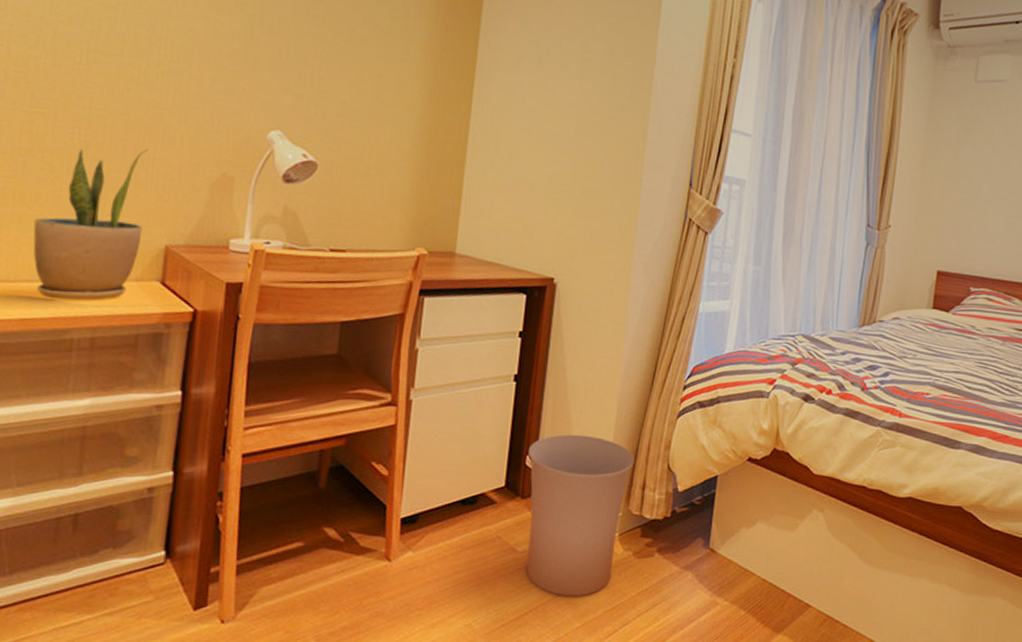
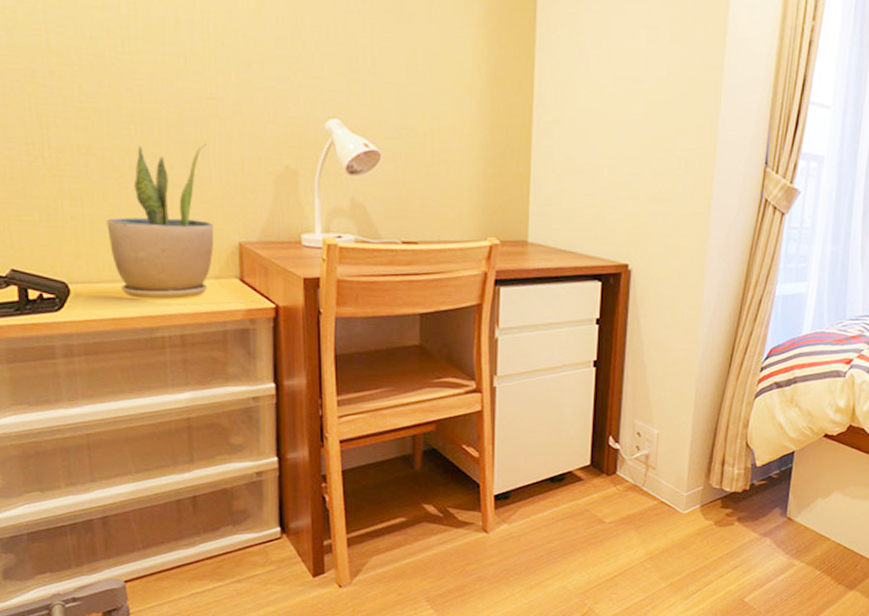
waste bin: present [526,434,634,597] -> none [610,415,714,561]

